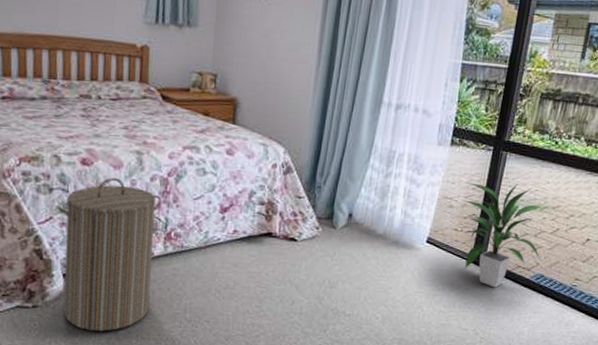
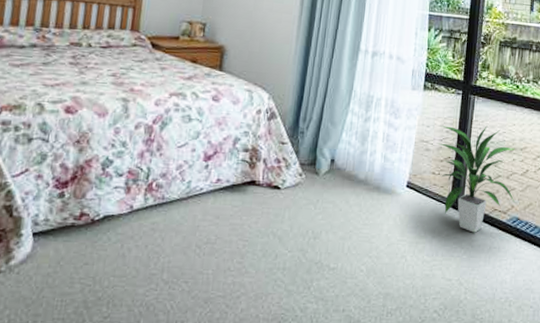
laundry hamper: present [56,178,162,331] -> none [29,126,145,299]

